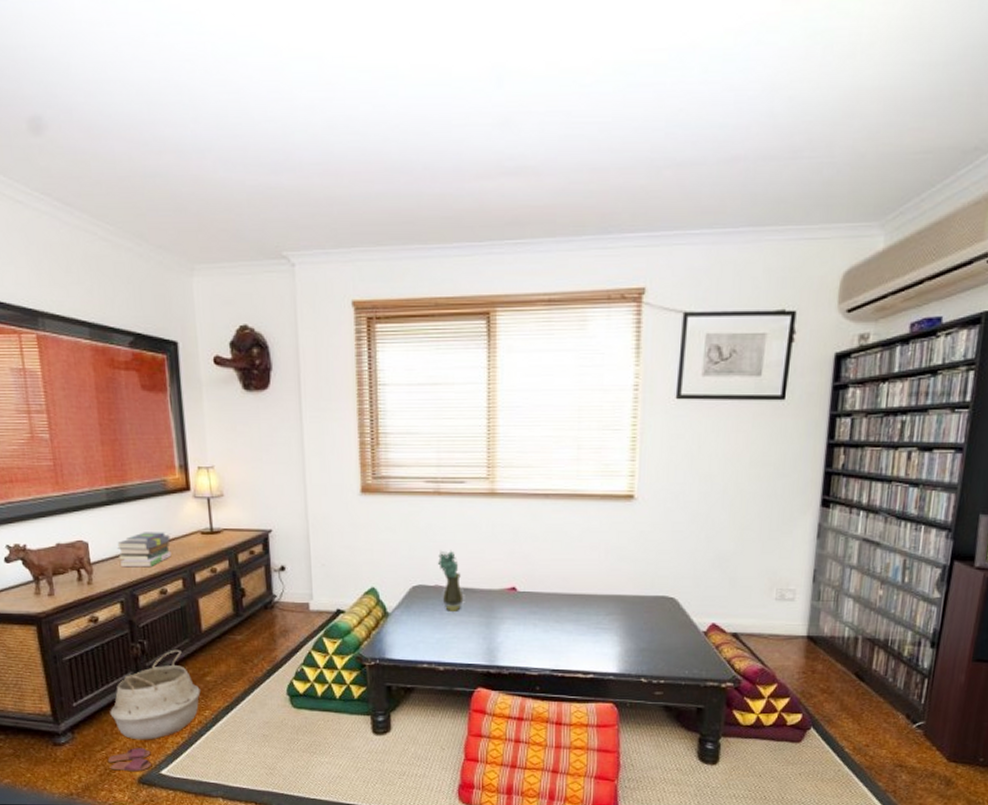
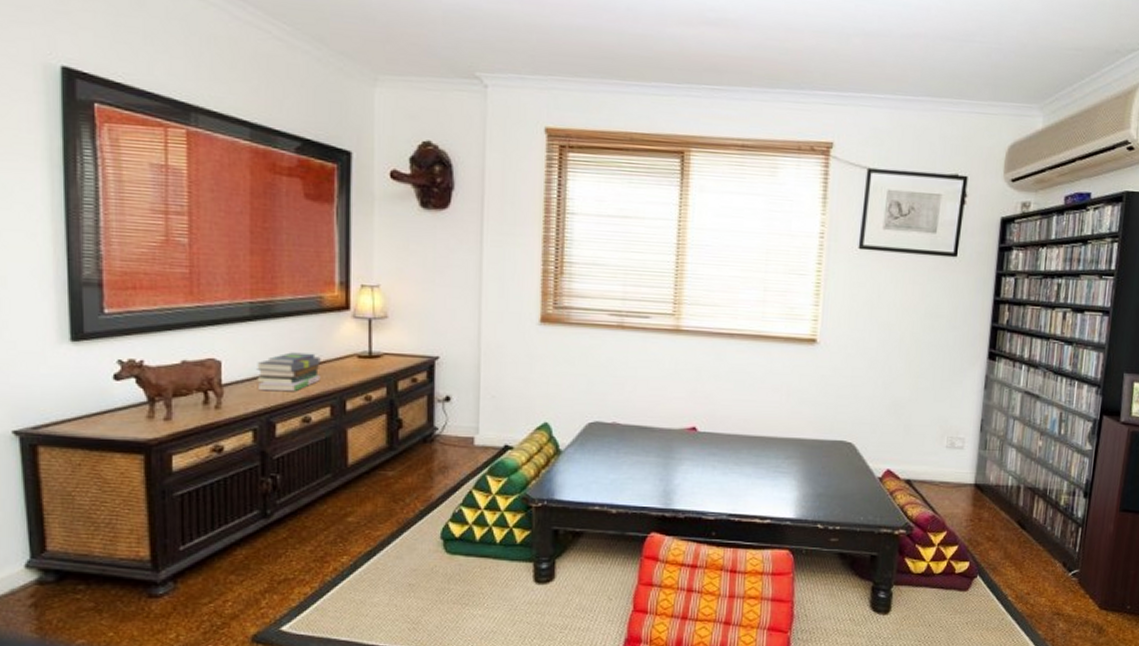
slippers: present [107,748,151,772] -> none [215,600,271,629]
woven basket: present [110,649,201,740] -> none [225,485,339,591]
vase: present [437,550,464,611] -> none [616,386,642,451]

